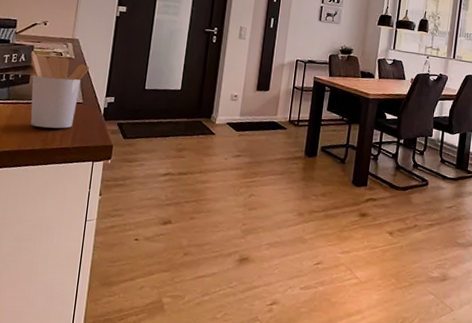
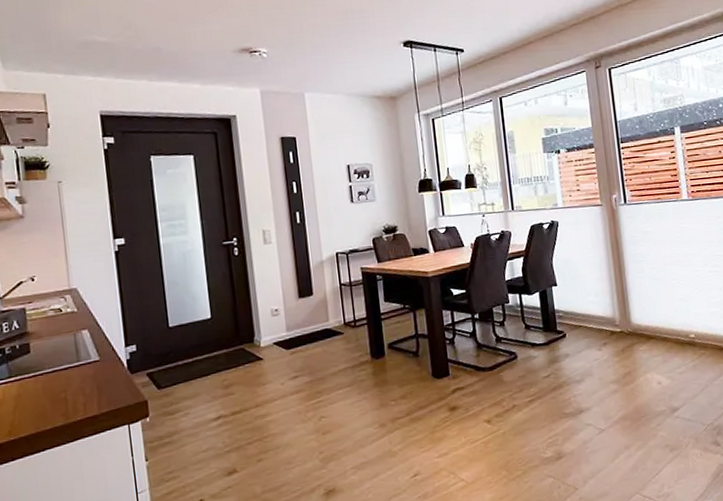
utensil holder: present [30,50,90,129] -> none [23,312,99,401]

